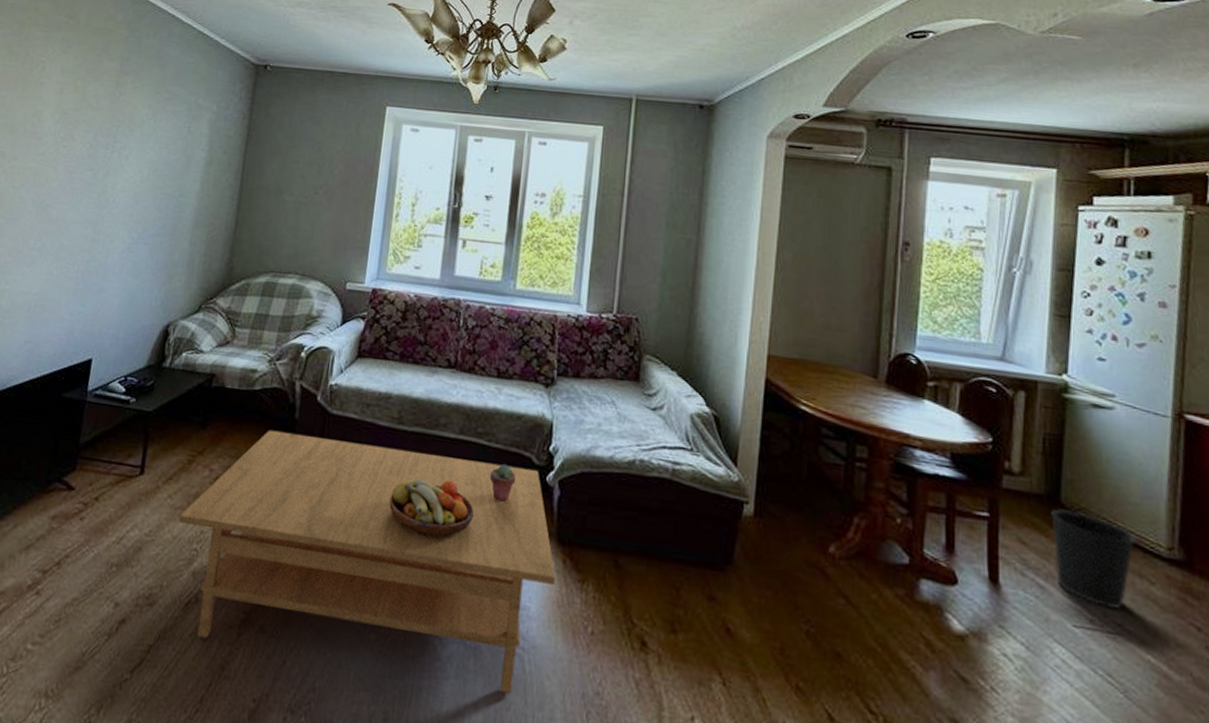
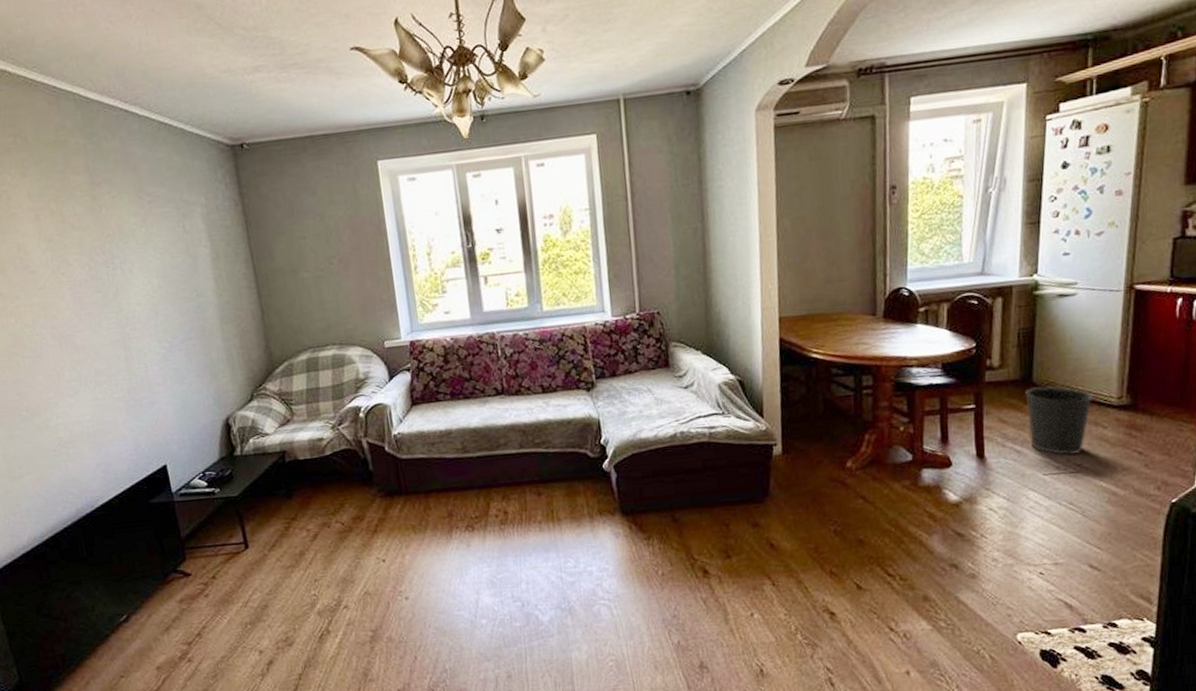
coffee table: present [178,429,556,694] -> none [291,462,626,658]
fruit bowl: present [389,478,474,538] -> none [471,488,547,537]
potted succulent: present [490,464,516,502] -> none [554,464,577,494]

